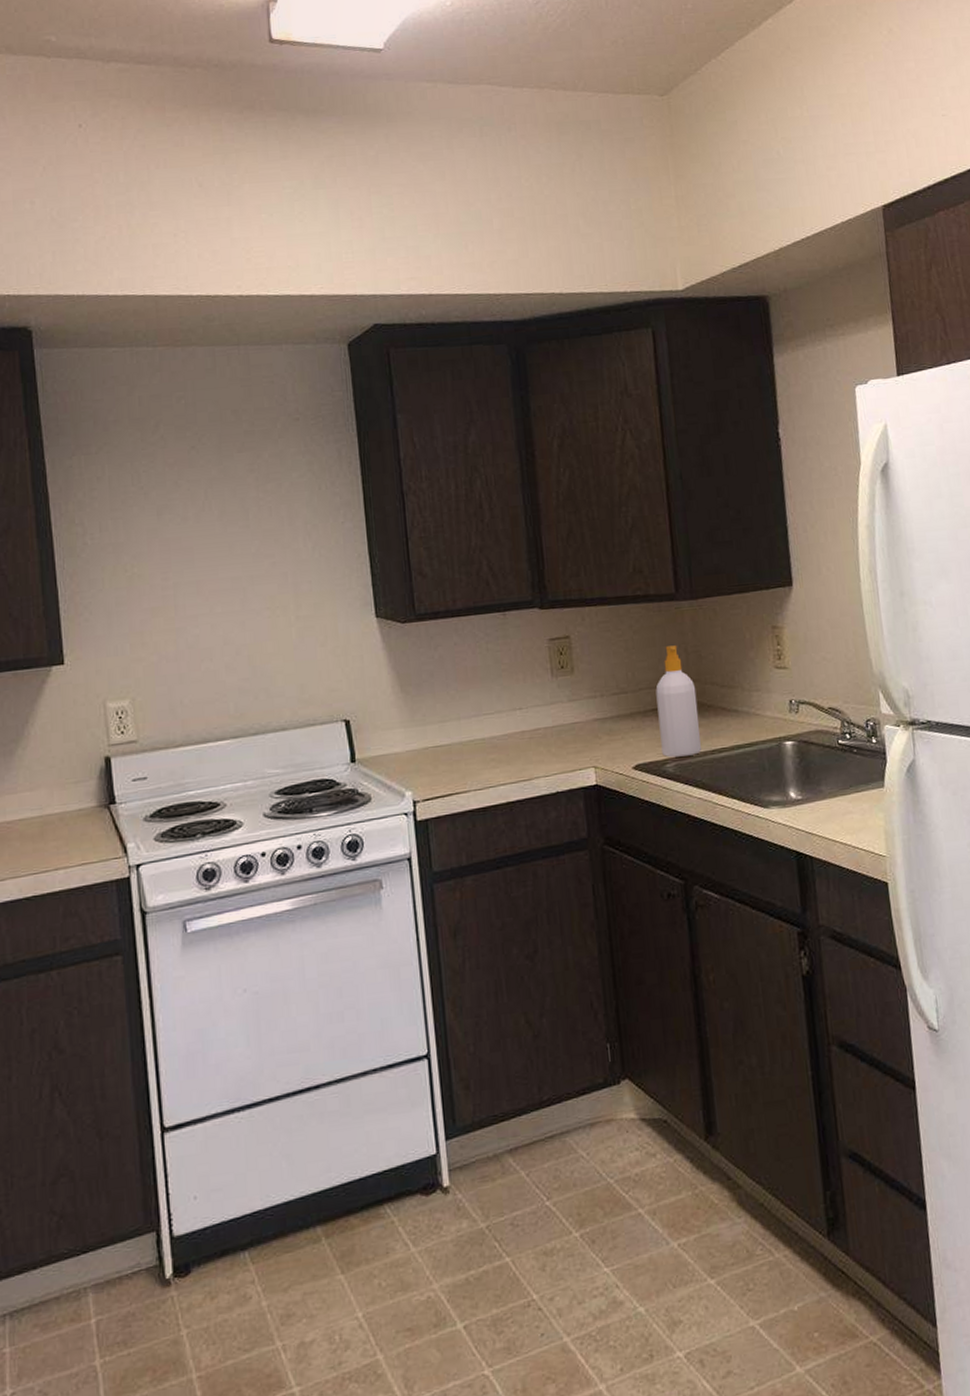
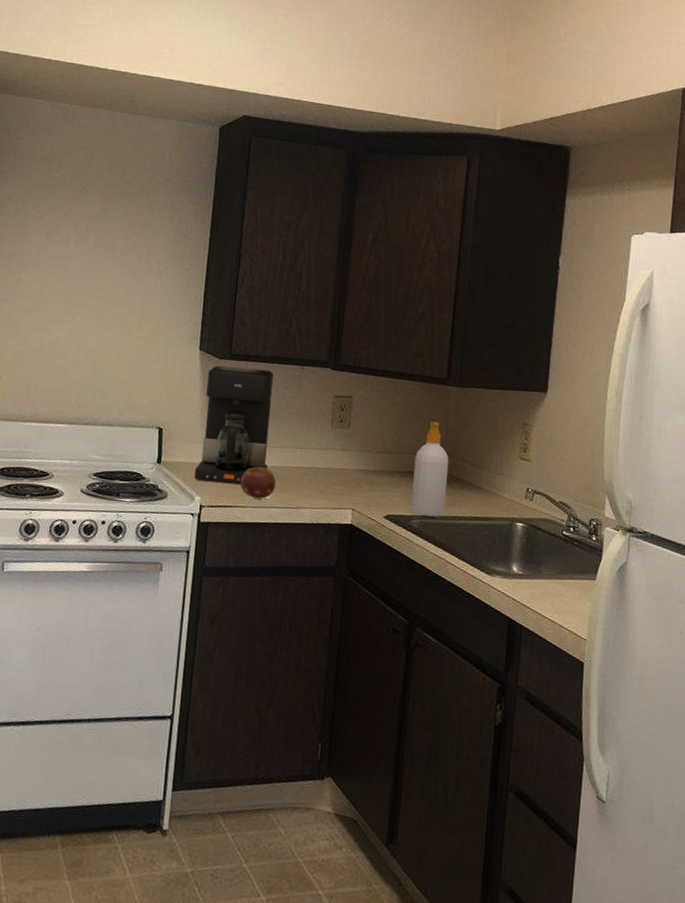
coffee maker: none [391,624,485,774] -> present [194,365,274,485]
fruit: none [456,740,500,780] -> present [240,466,276,499]

